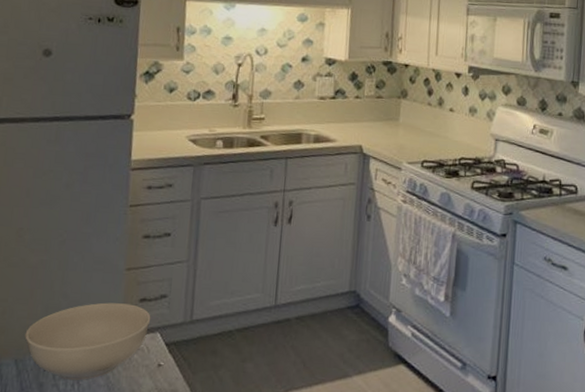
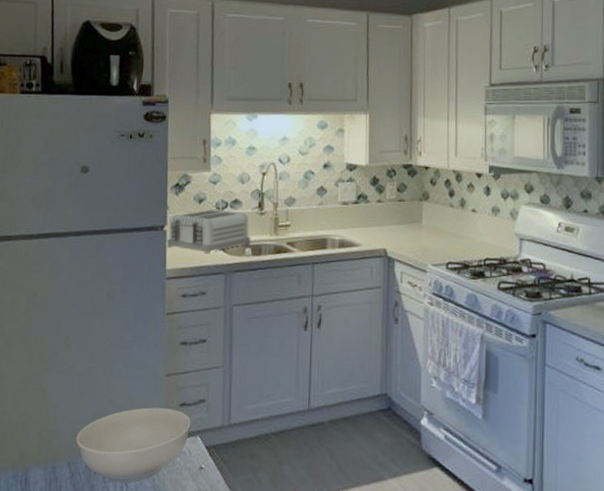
toaster: none [133,99,223,146] -> present [167,209,251,254]

